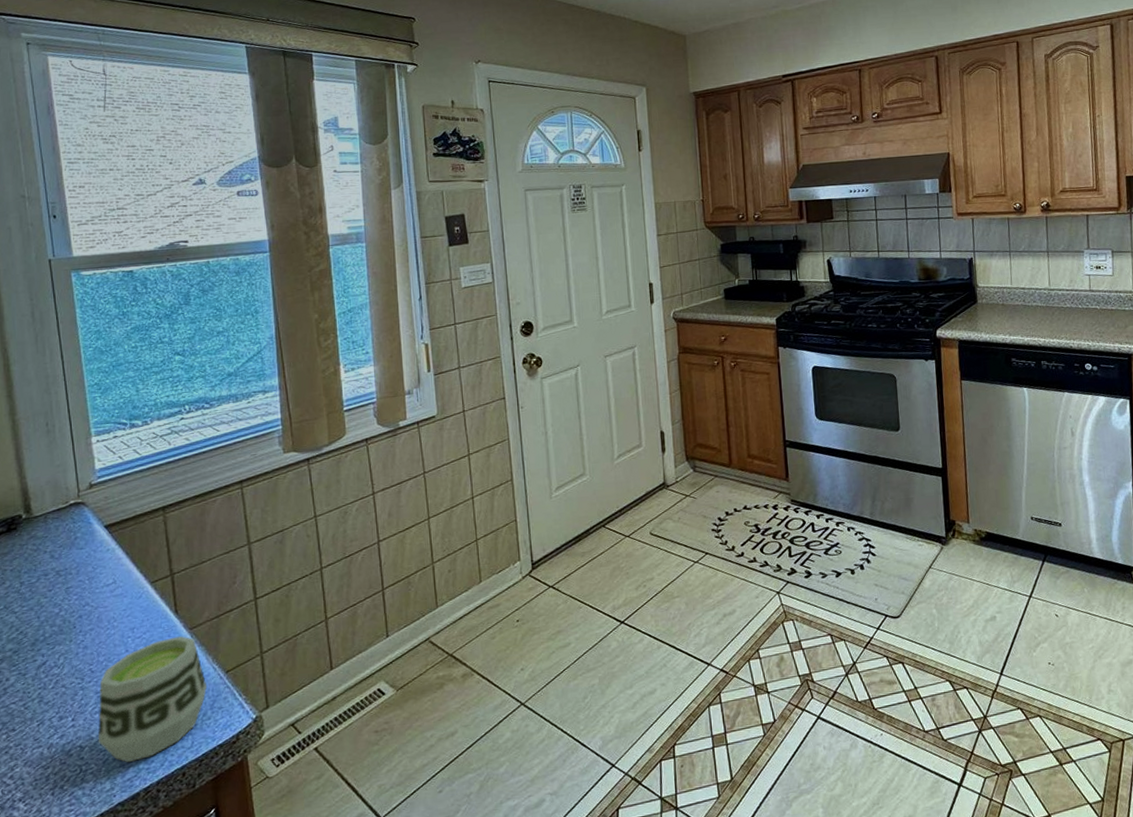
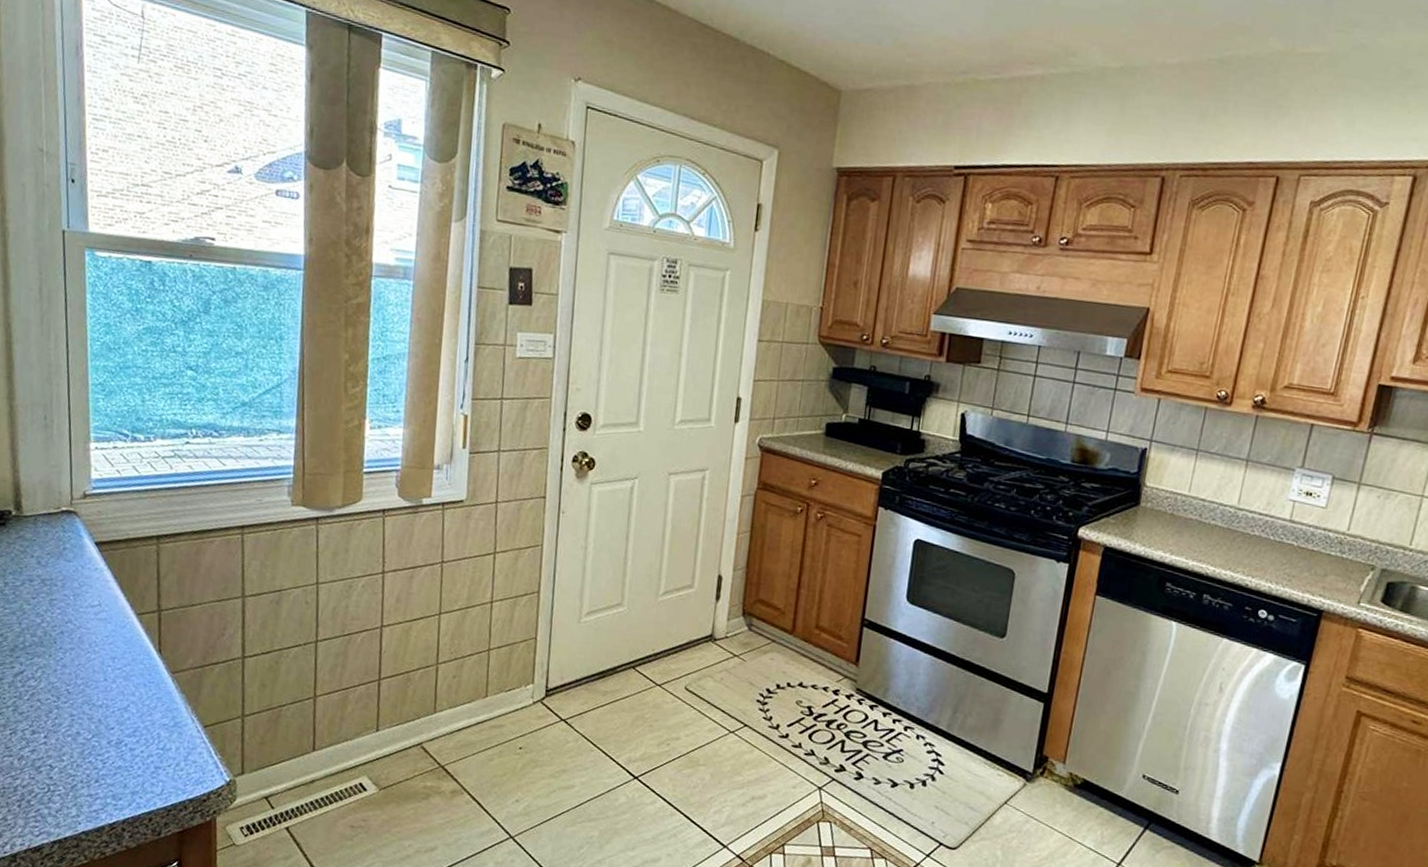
cup: present [98,636,207,763] -> none [68,677,183,795]

